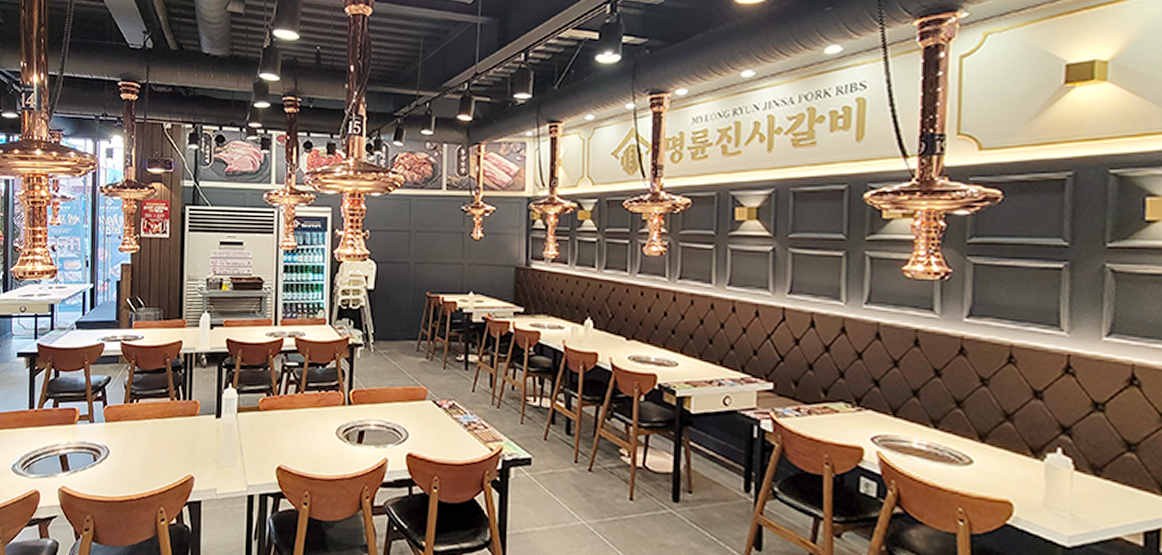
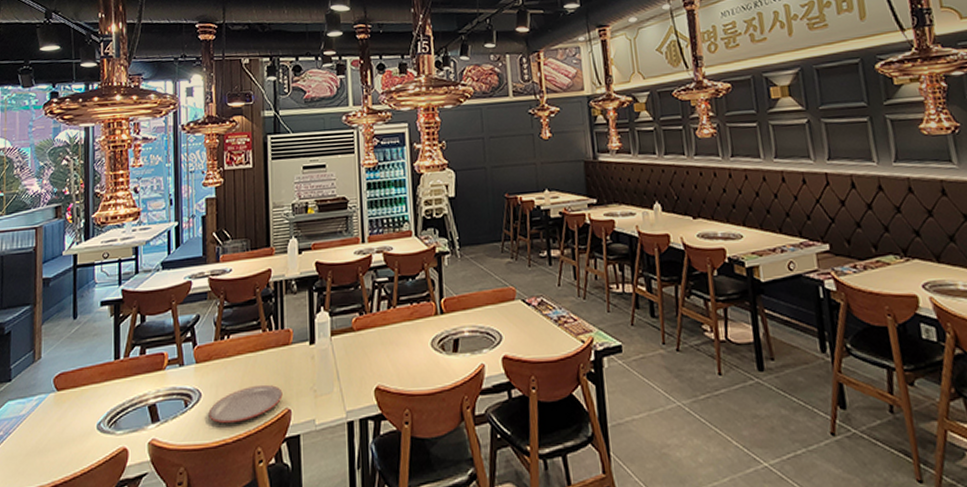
plate: none [115,449,187,482] -> present [208,384,283,423]

